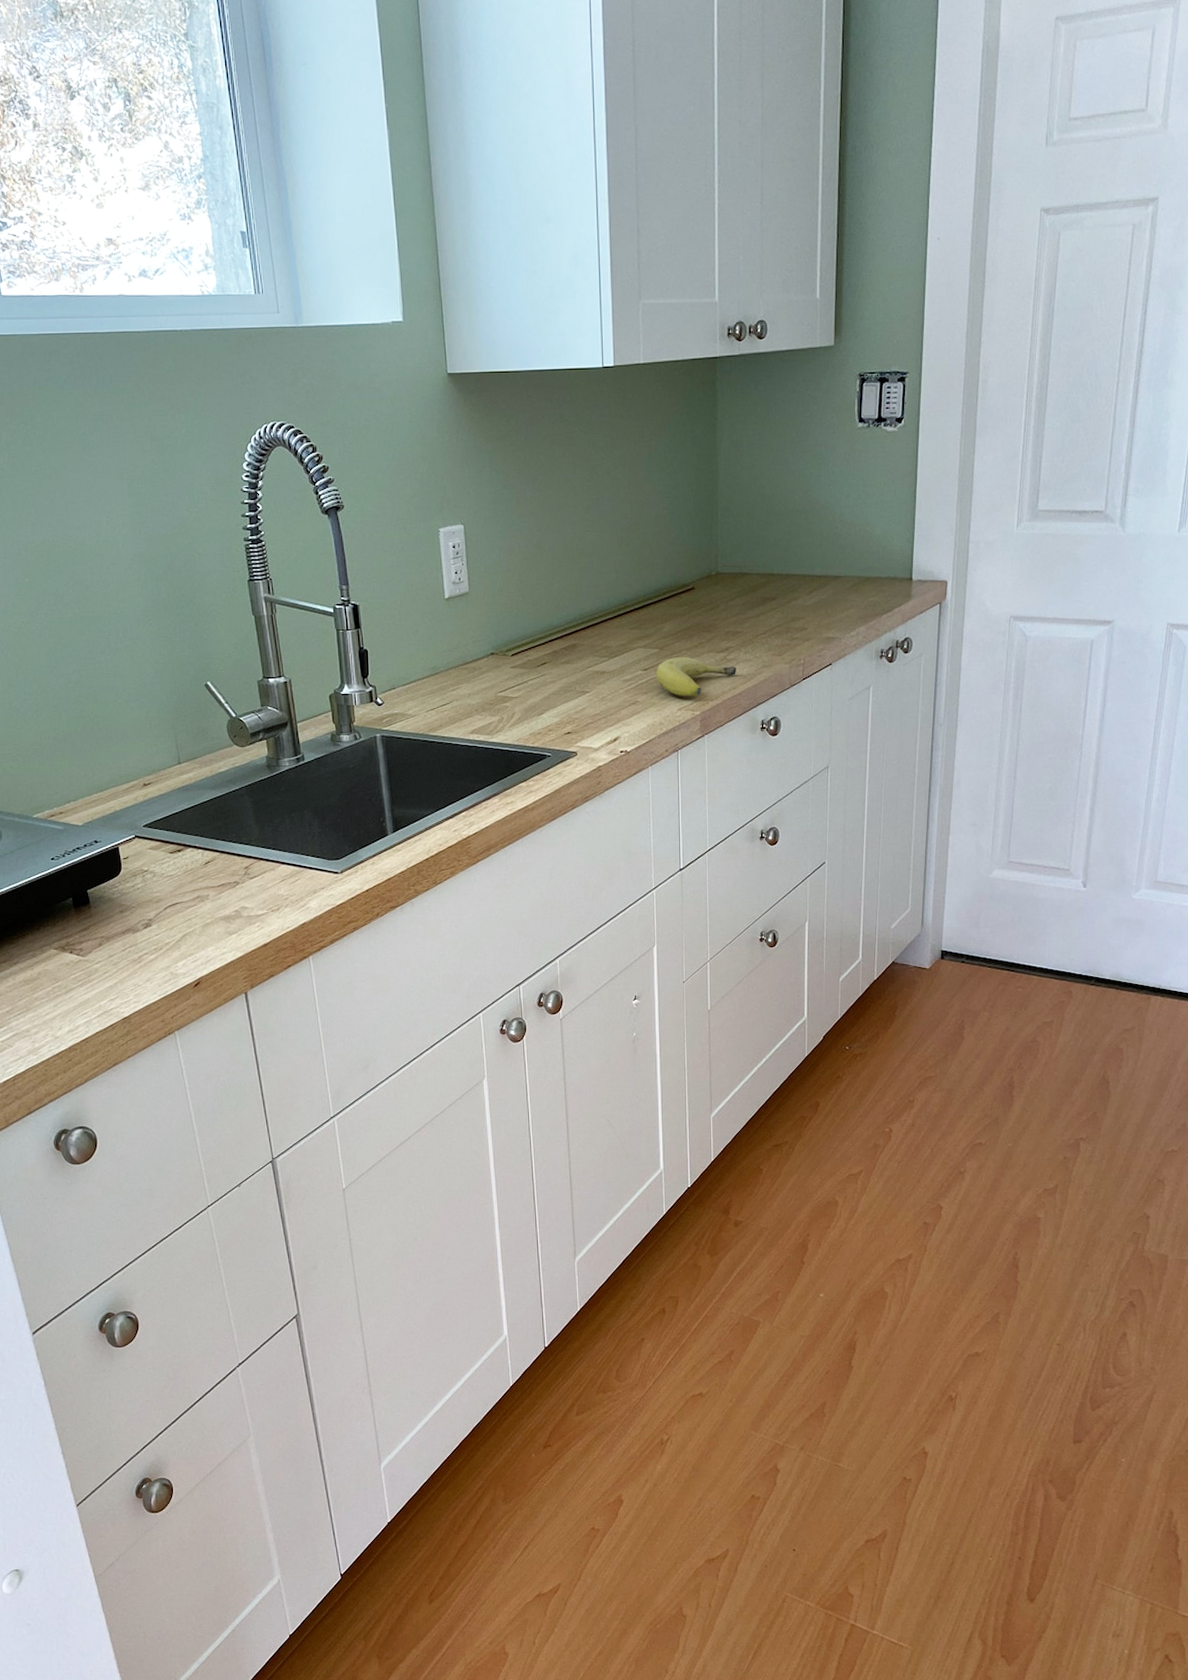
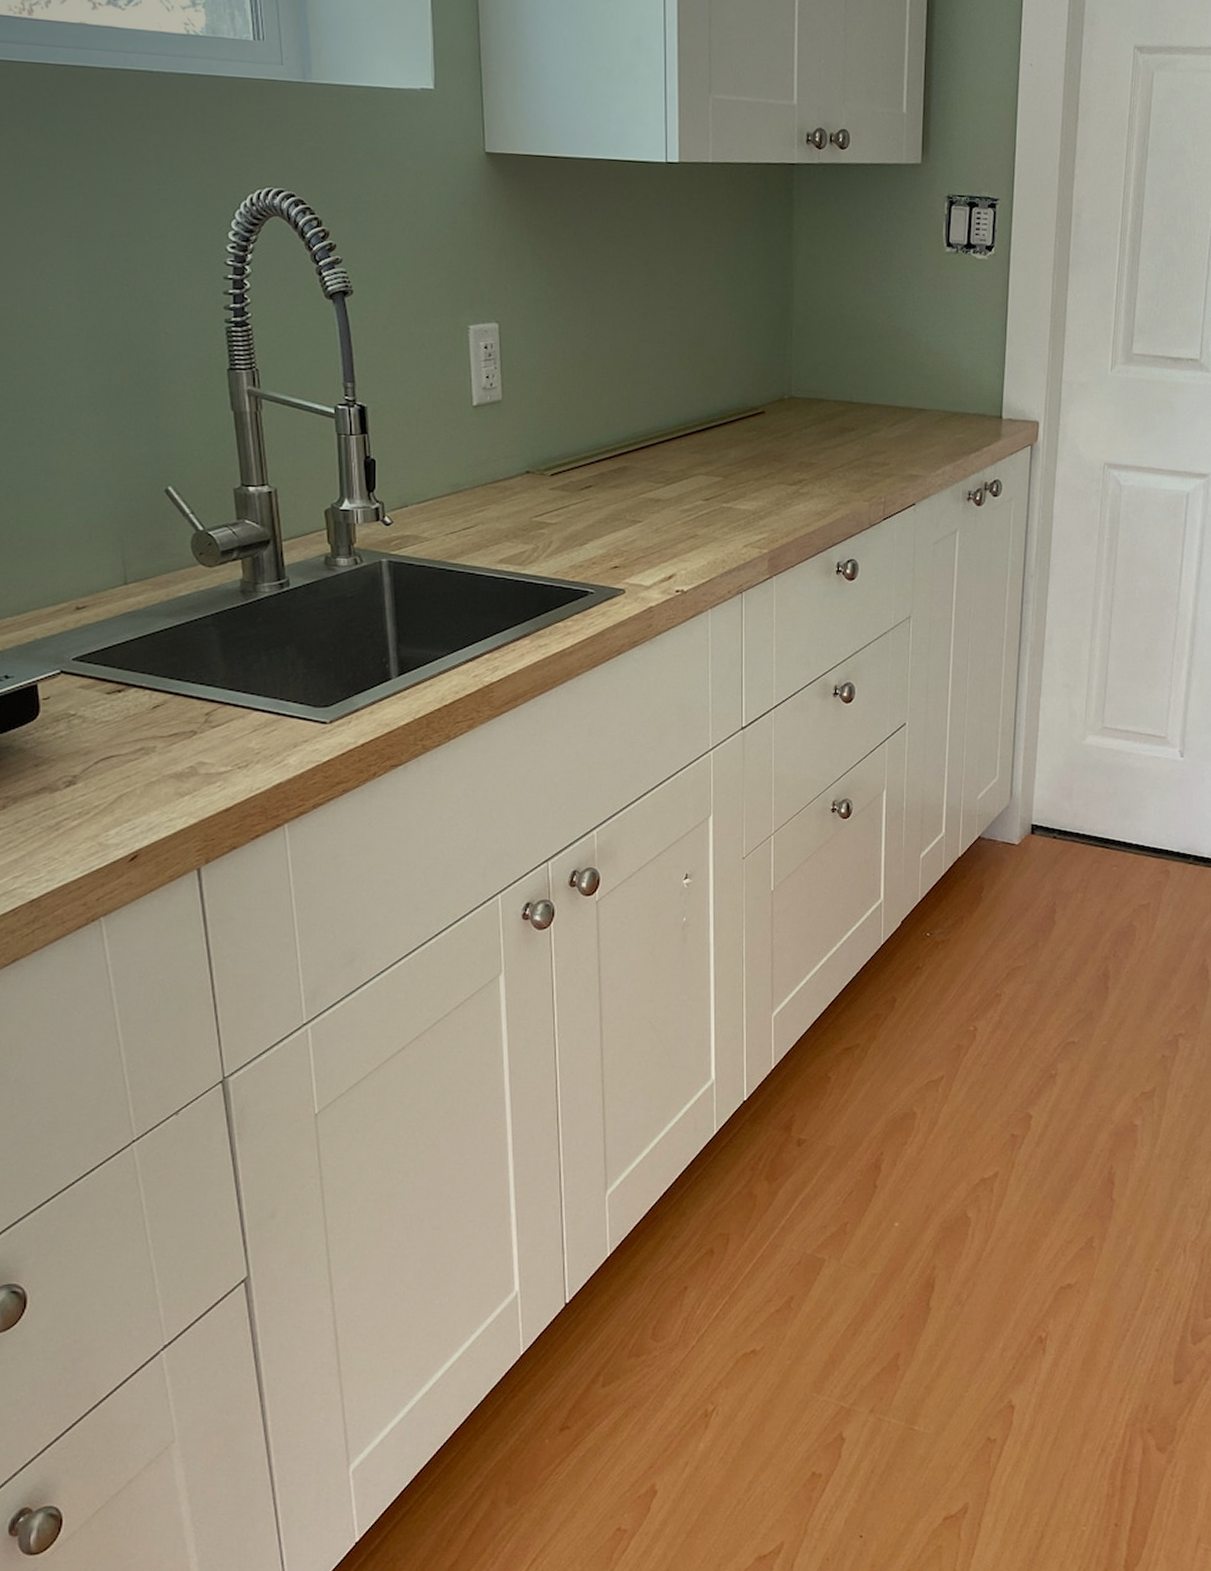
fruit: present [655,657,736,696] -> none [718,487,810,532]

